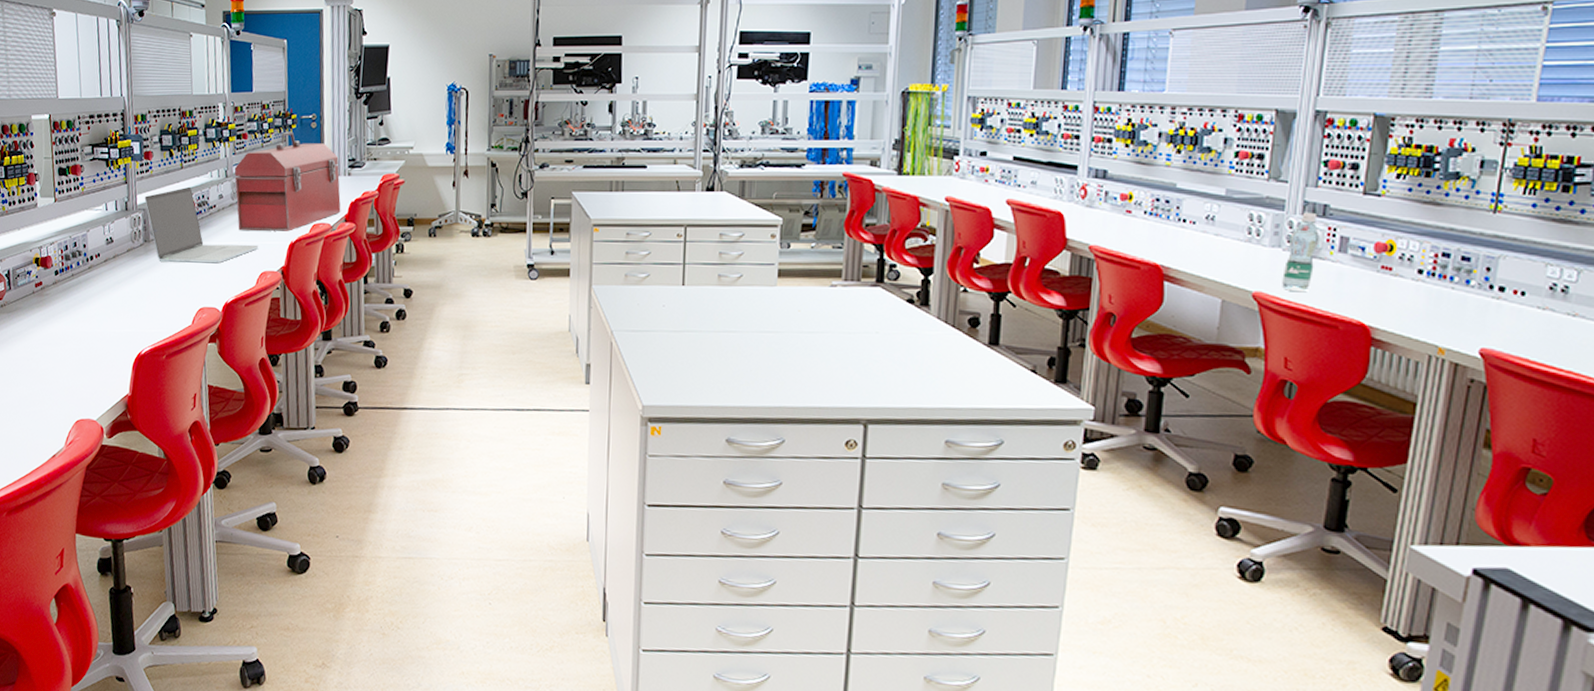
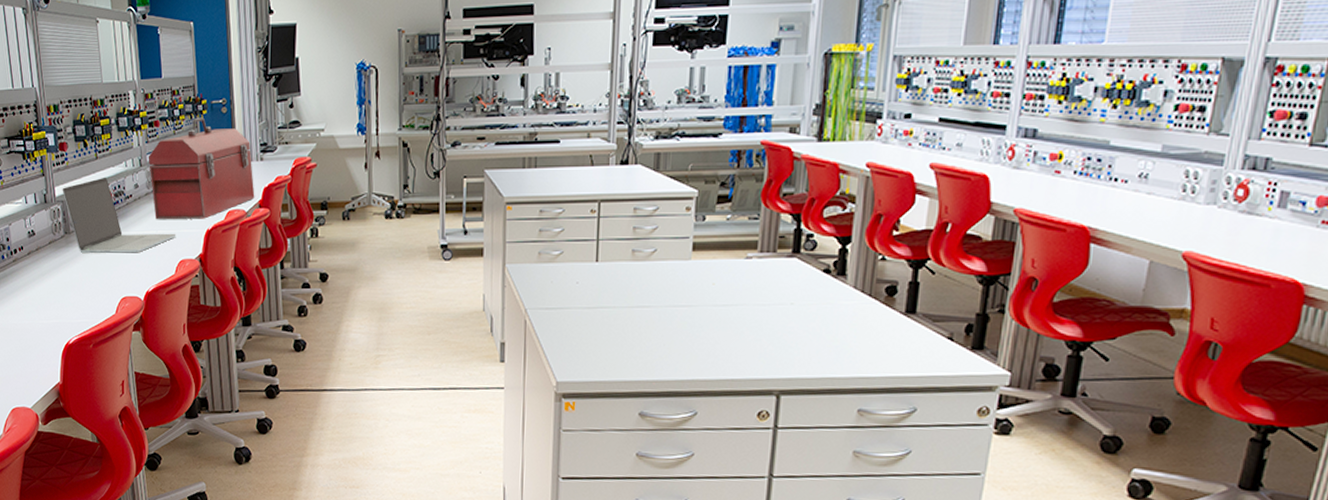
bottle: present [1282,212,1320,293] -> none [1214,166,1259,251]

